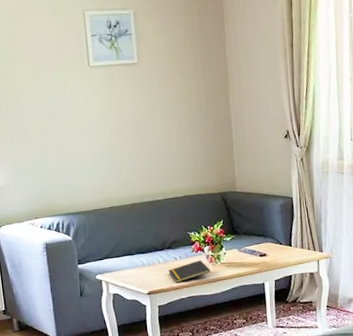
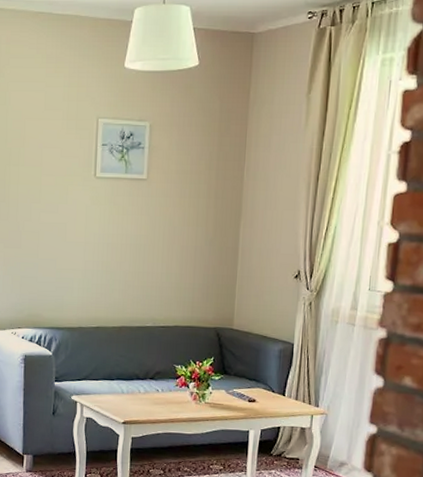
notepad: present [168,260,211,283] -> none [147,396,193,417]

